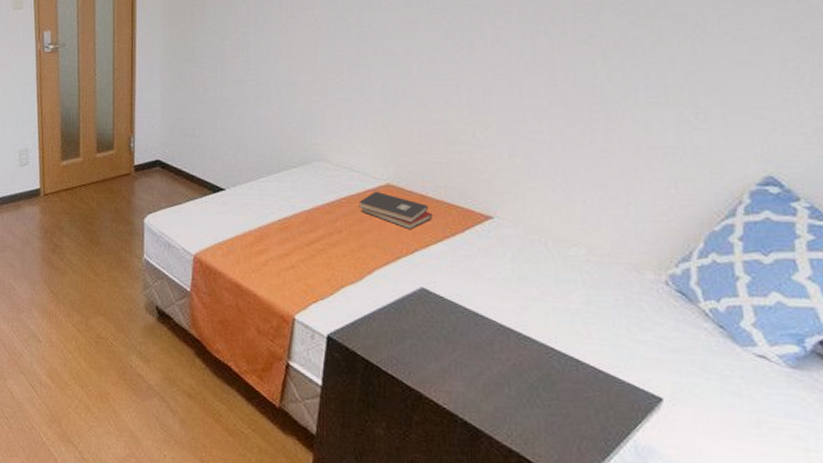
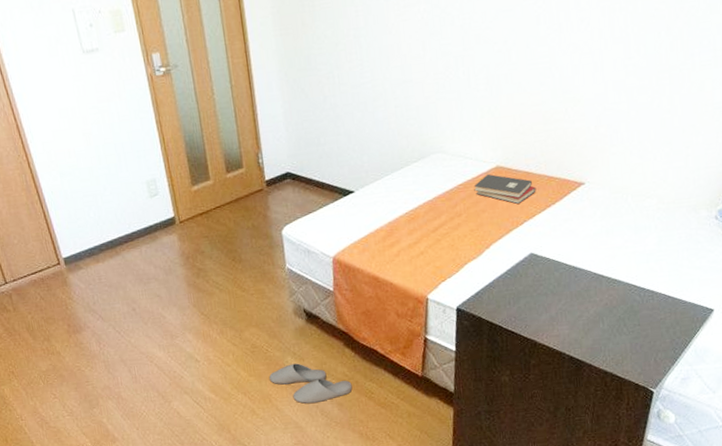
slippers: none [109,363,199,414] -> present [269,363,353,404]

